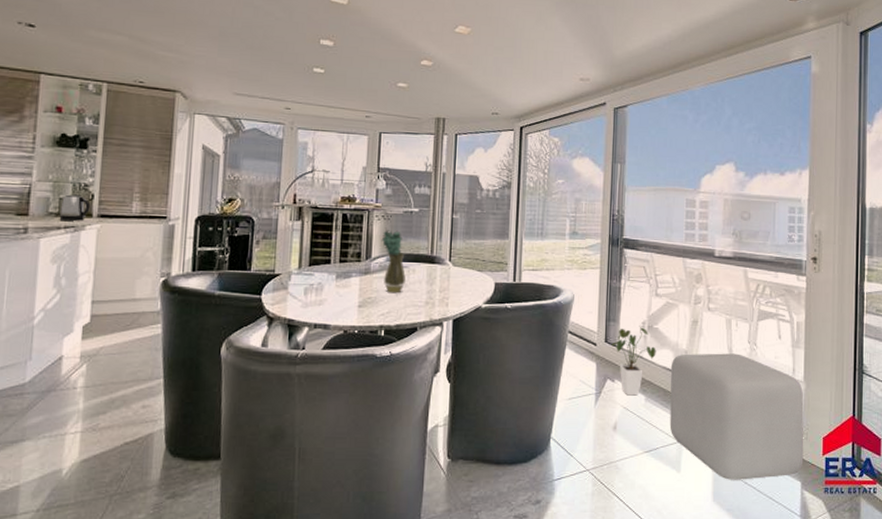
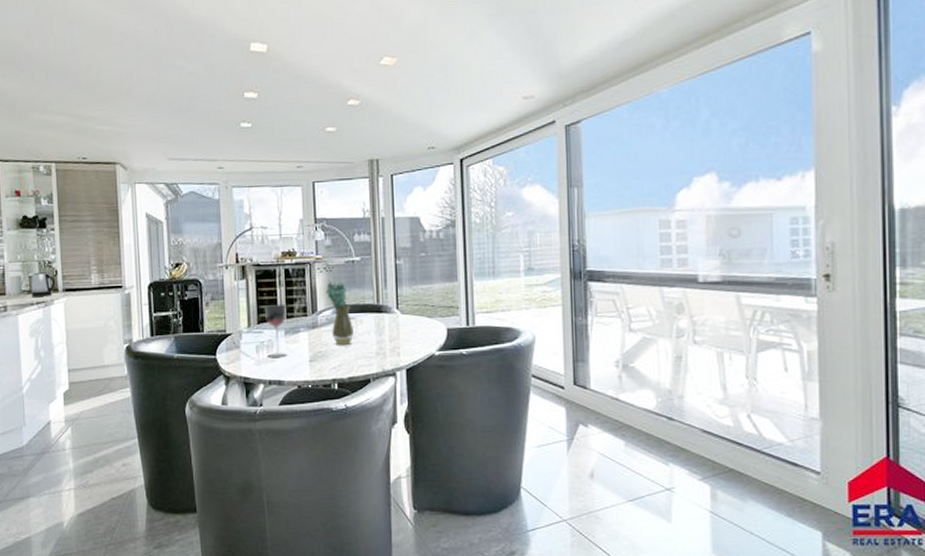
wineglass: none [315,247,341,302] -> present [264,304,287,359]
house plant: present [611,326,656,396] -> none [581,365,634,441]
pouf: present [670,353,804,480] -> none [652,390,824,530]

